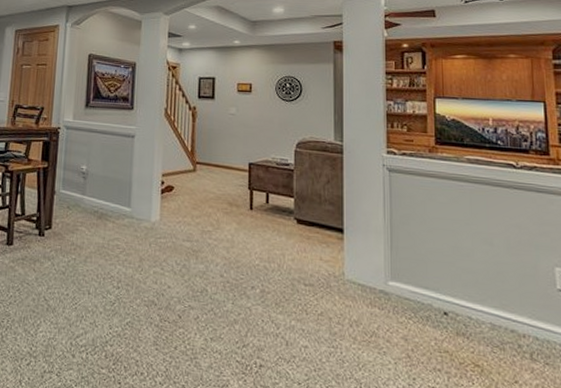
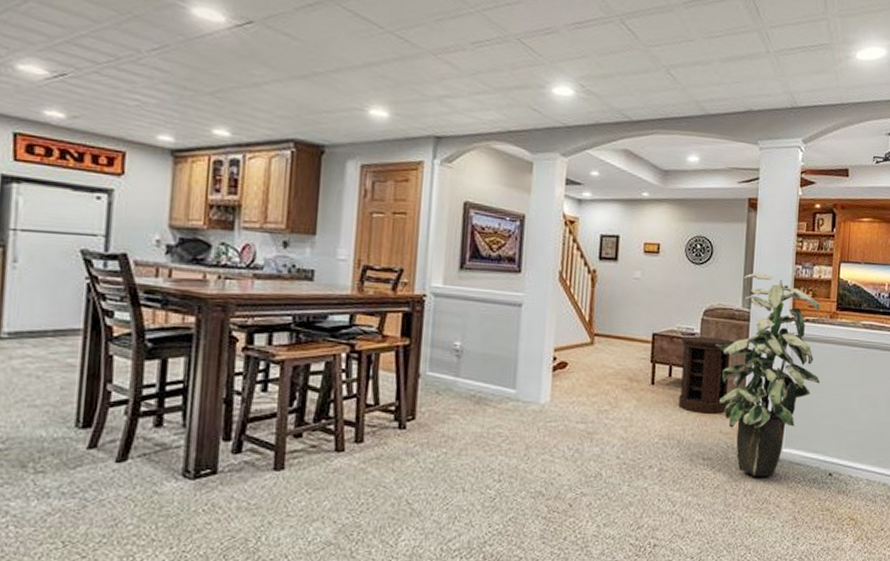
side table: none [275,166,328,242] -> present [678,336,734,414]
indoor plant: none [310,108,425,310] -> present [715,272,821,477]

